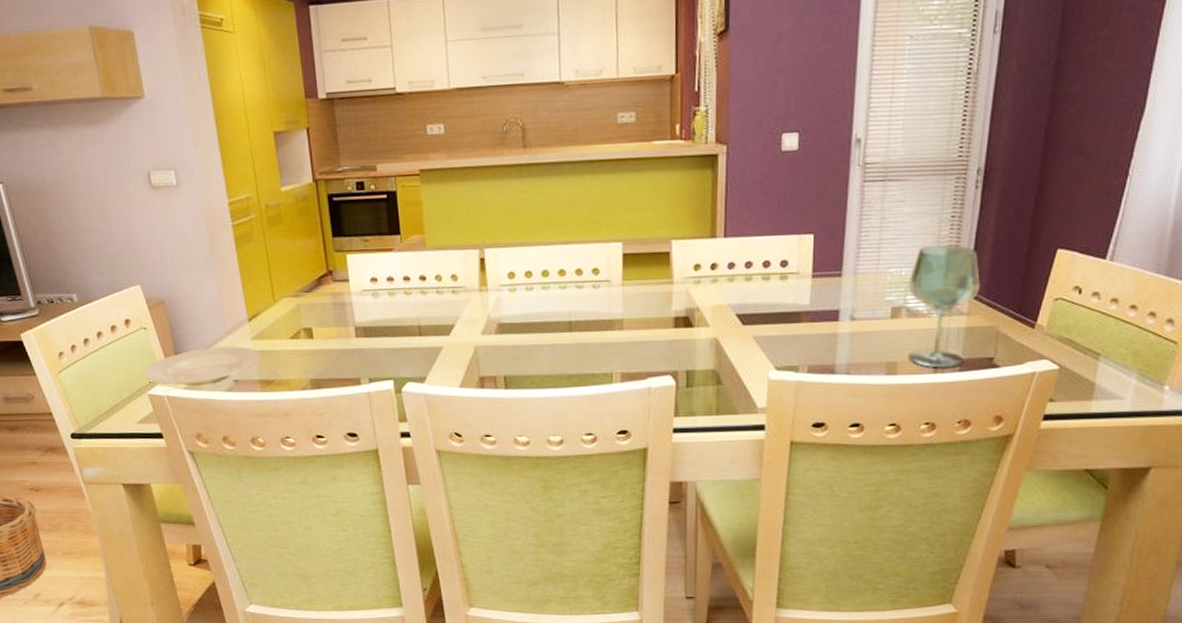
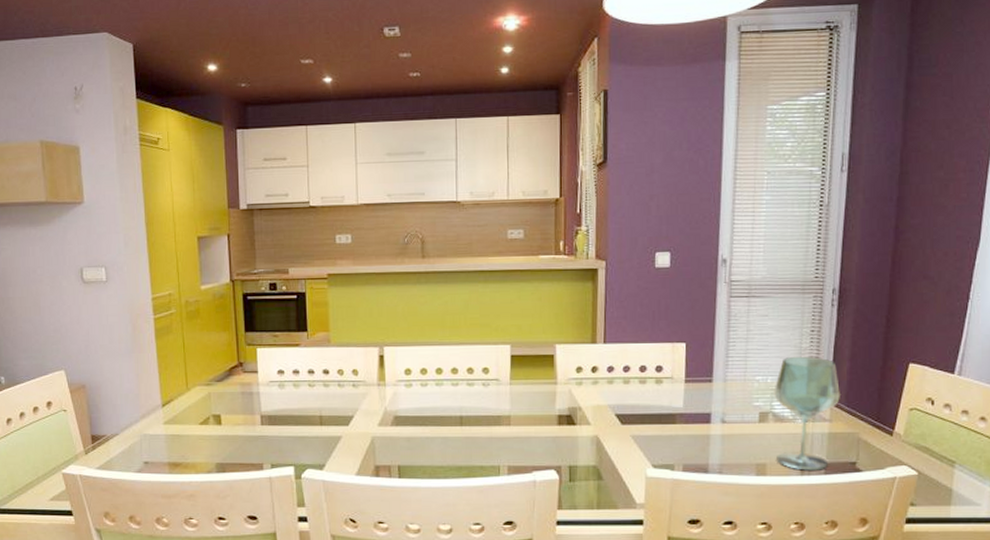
plate: present [143,346,261,386] -> none [60,430,171,466]

